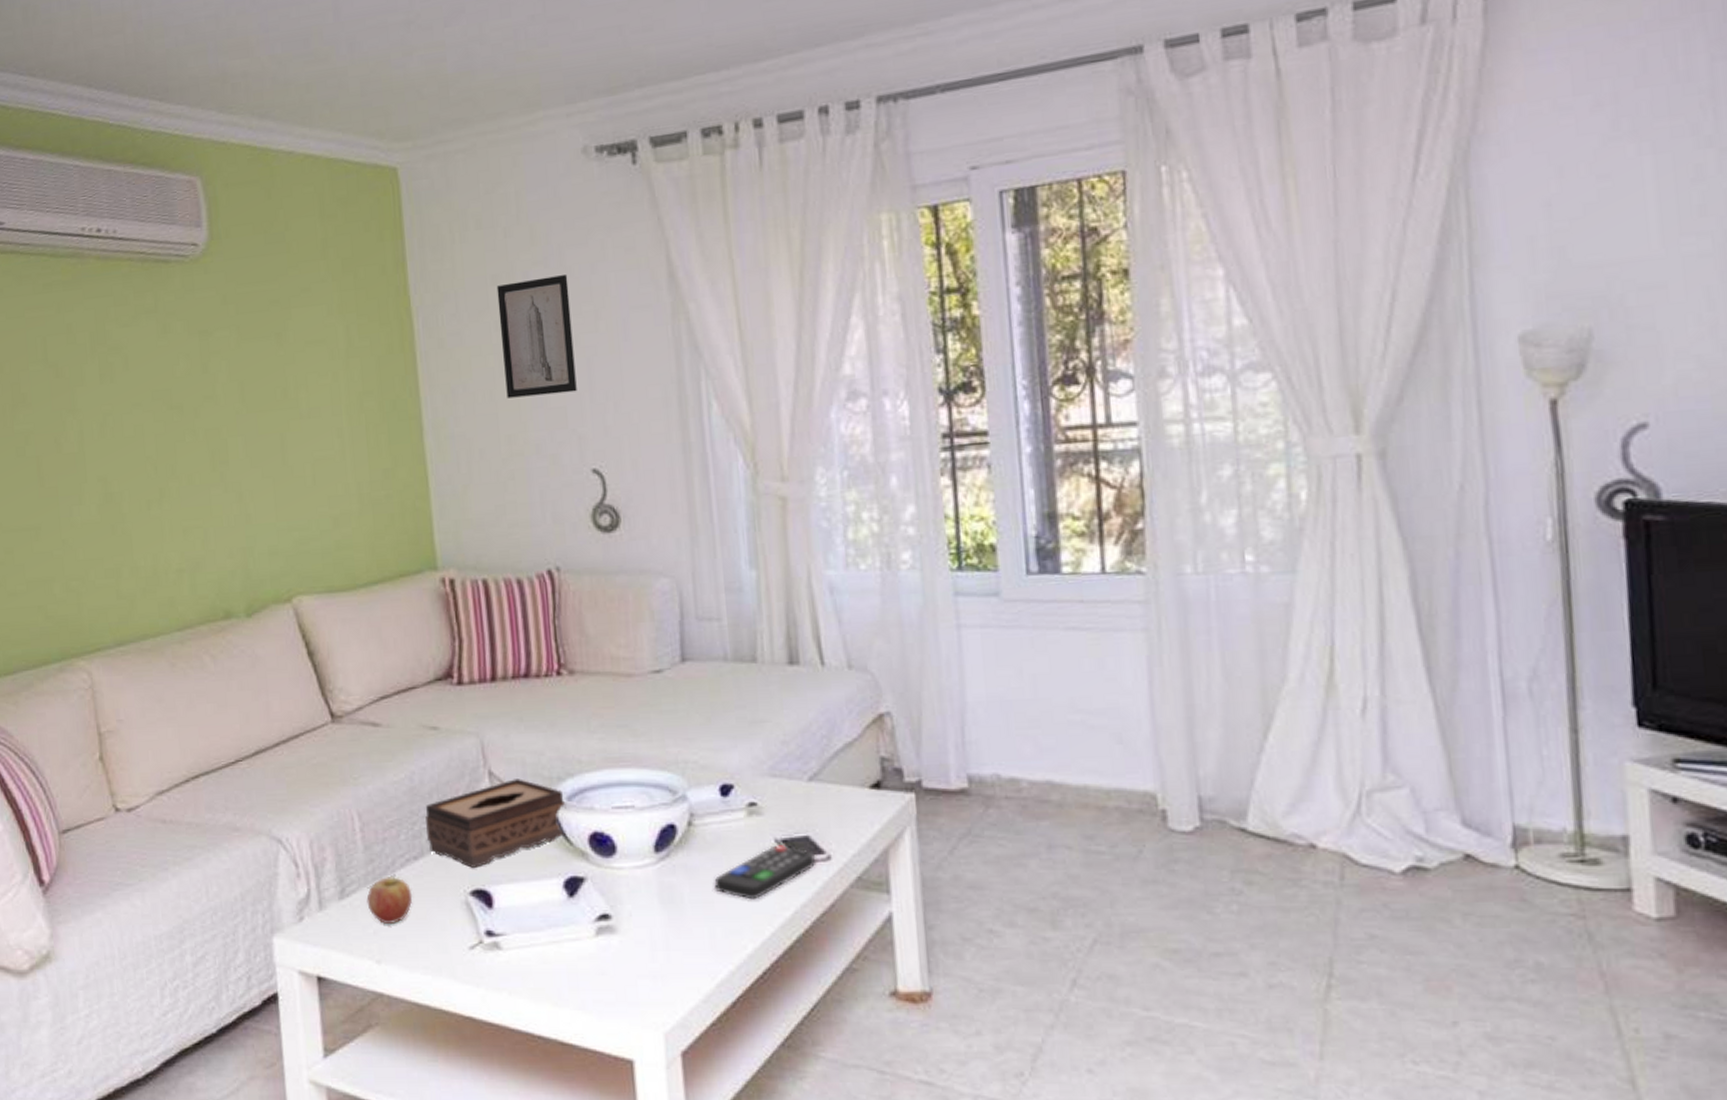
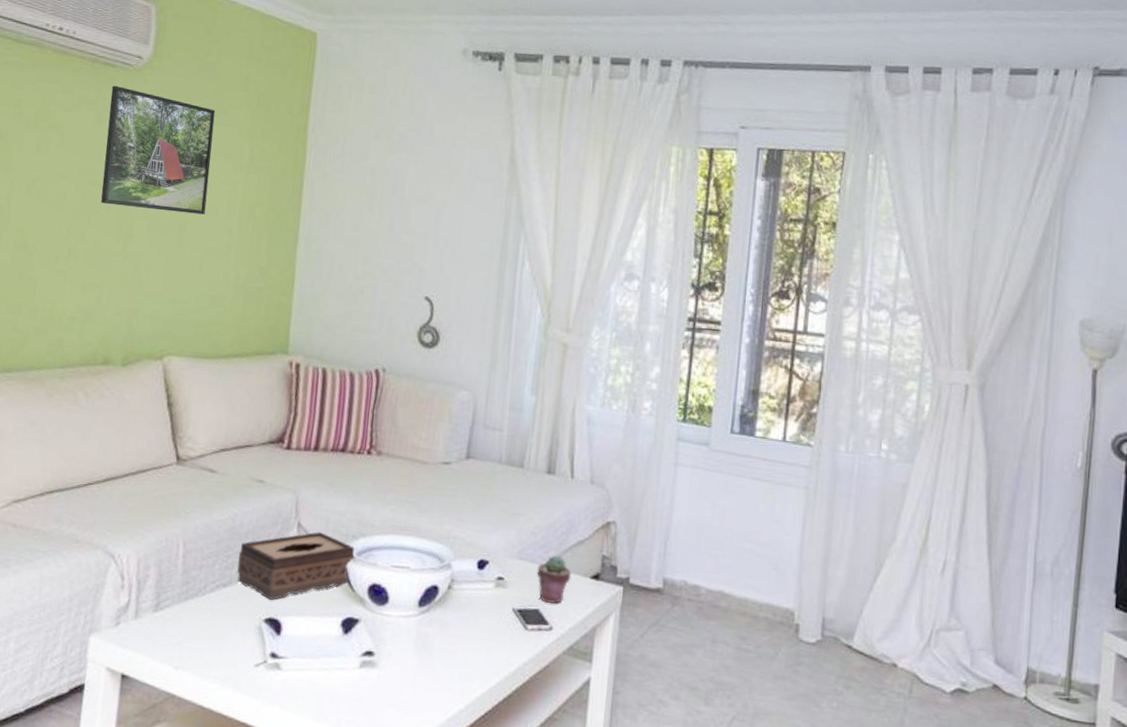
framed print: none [170,284,307,429] -> present [101,86,216,215]
fruit: present [366,877,413,924] -> none [176,598,217,638]
wall art: present [496,275,577,399] -> none [369,140,434,235]
remote control: present [714,845,817,900] -> none [459,613,542,655]
potted succulent: none [797,765,844,828] -> present [537,555,571,605]

